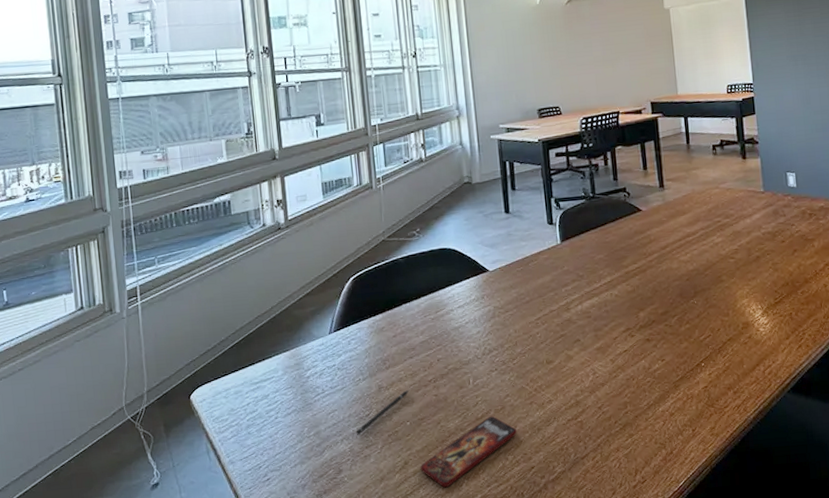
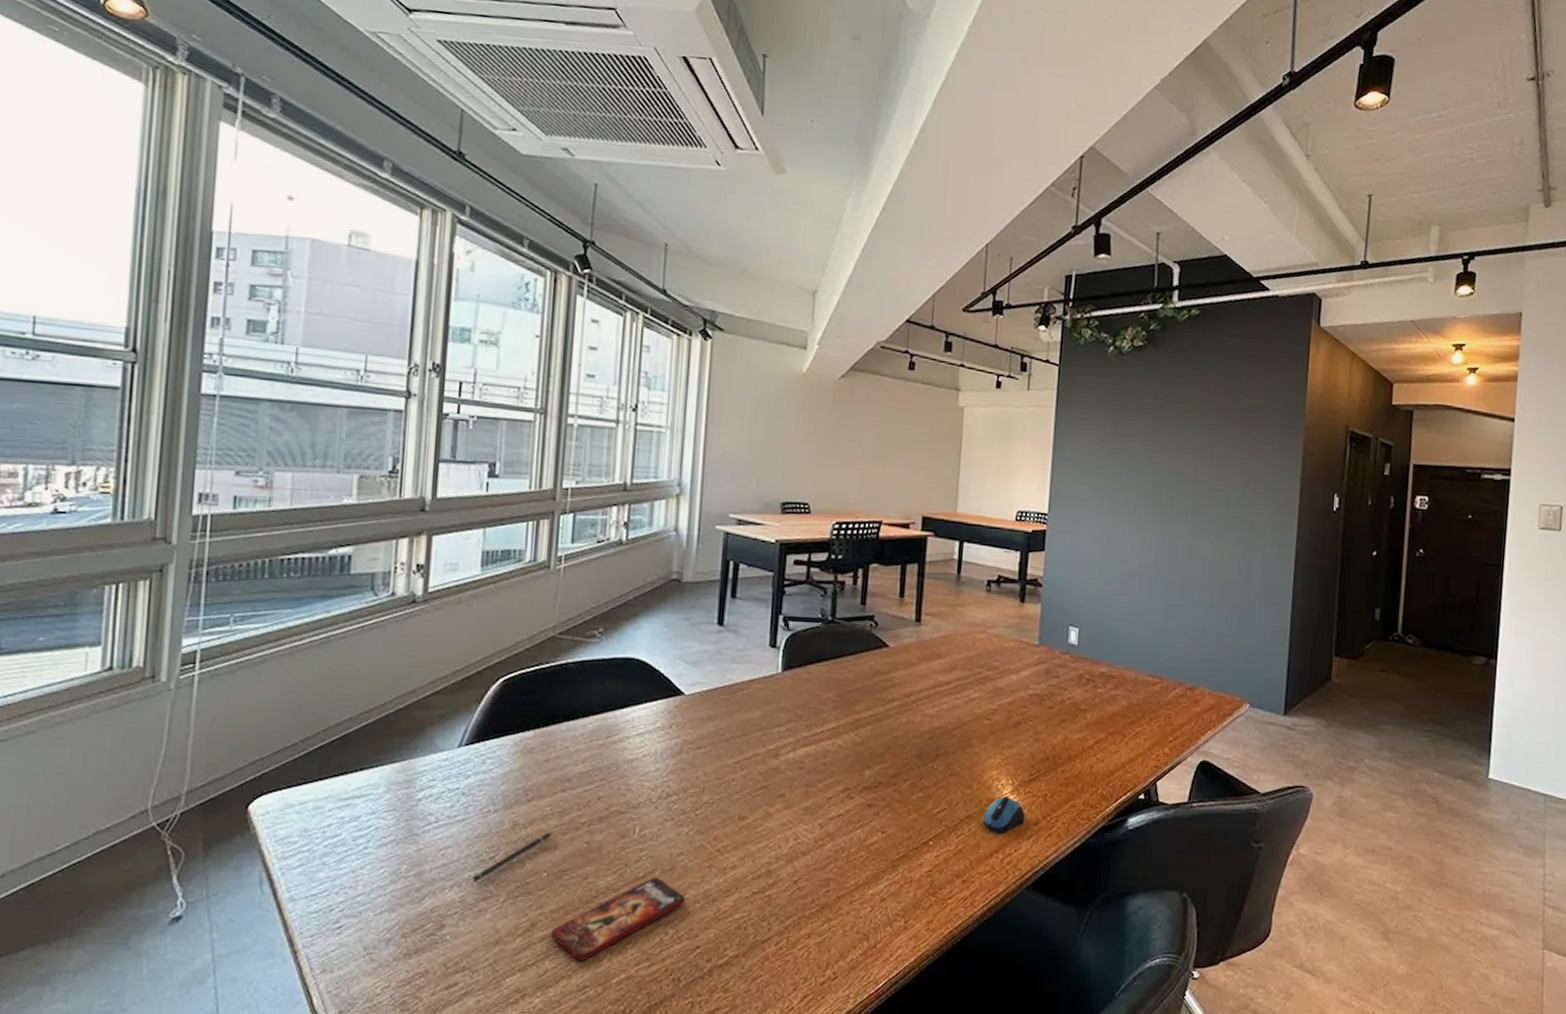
computer mouse: none [742,319,777,350] -> present [982,796,1025,833]

